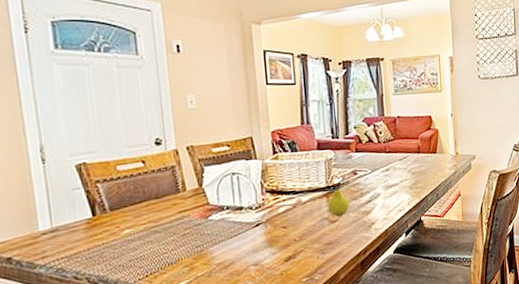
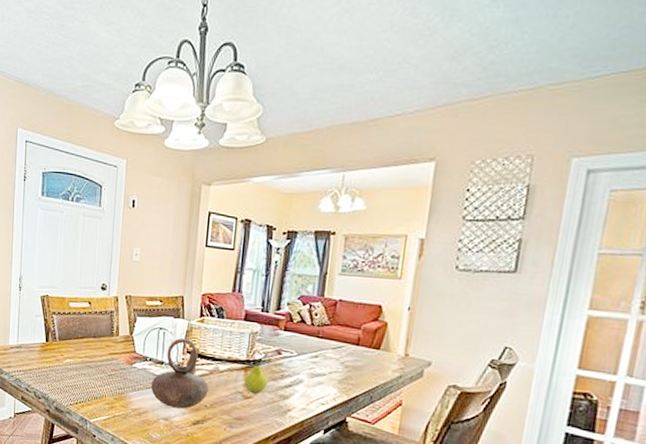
teapot: none [233,178,295,251] -> present [151,338,209,409]

